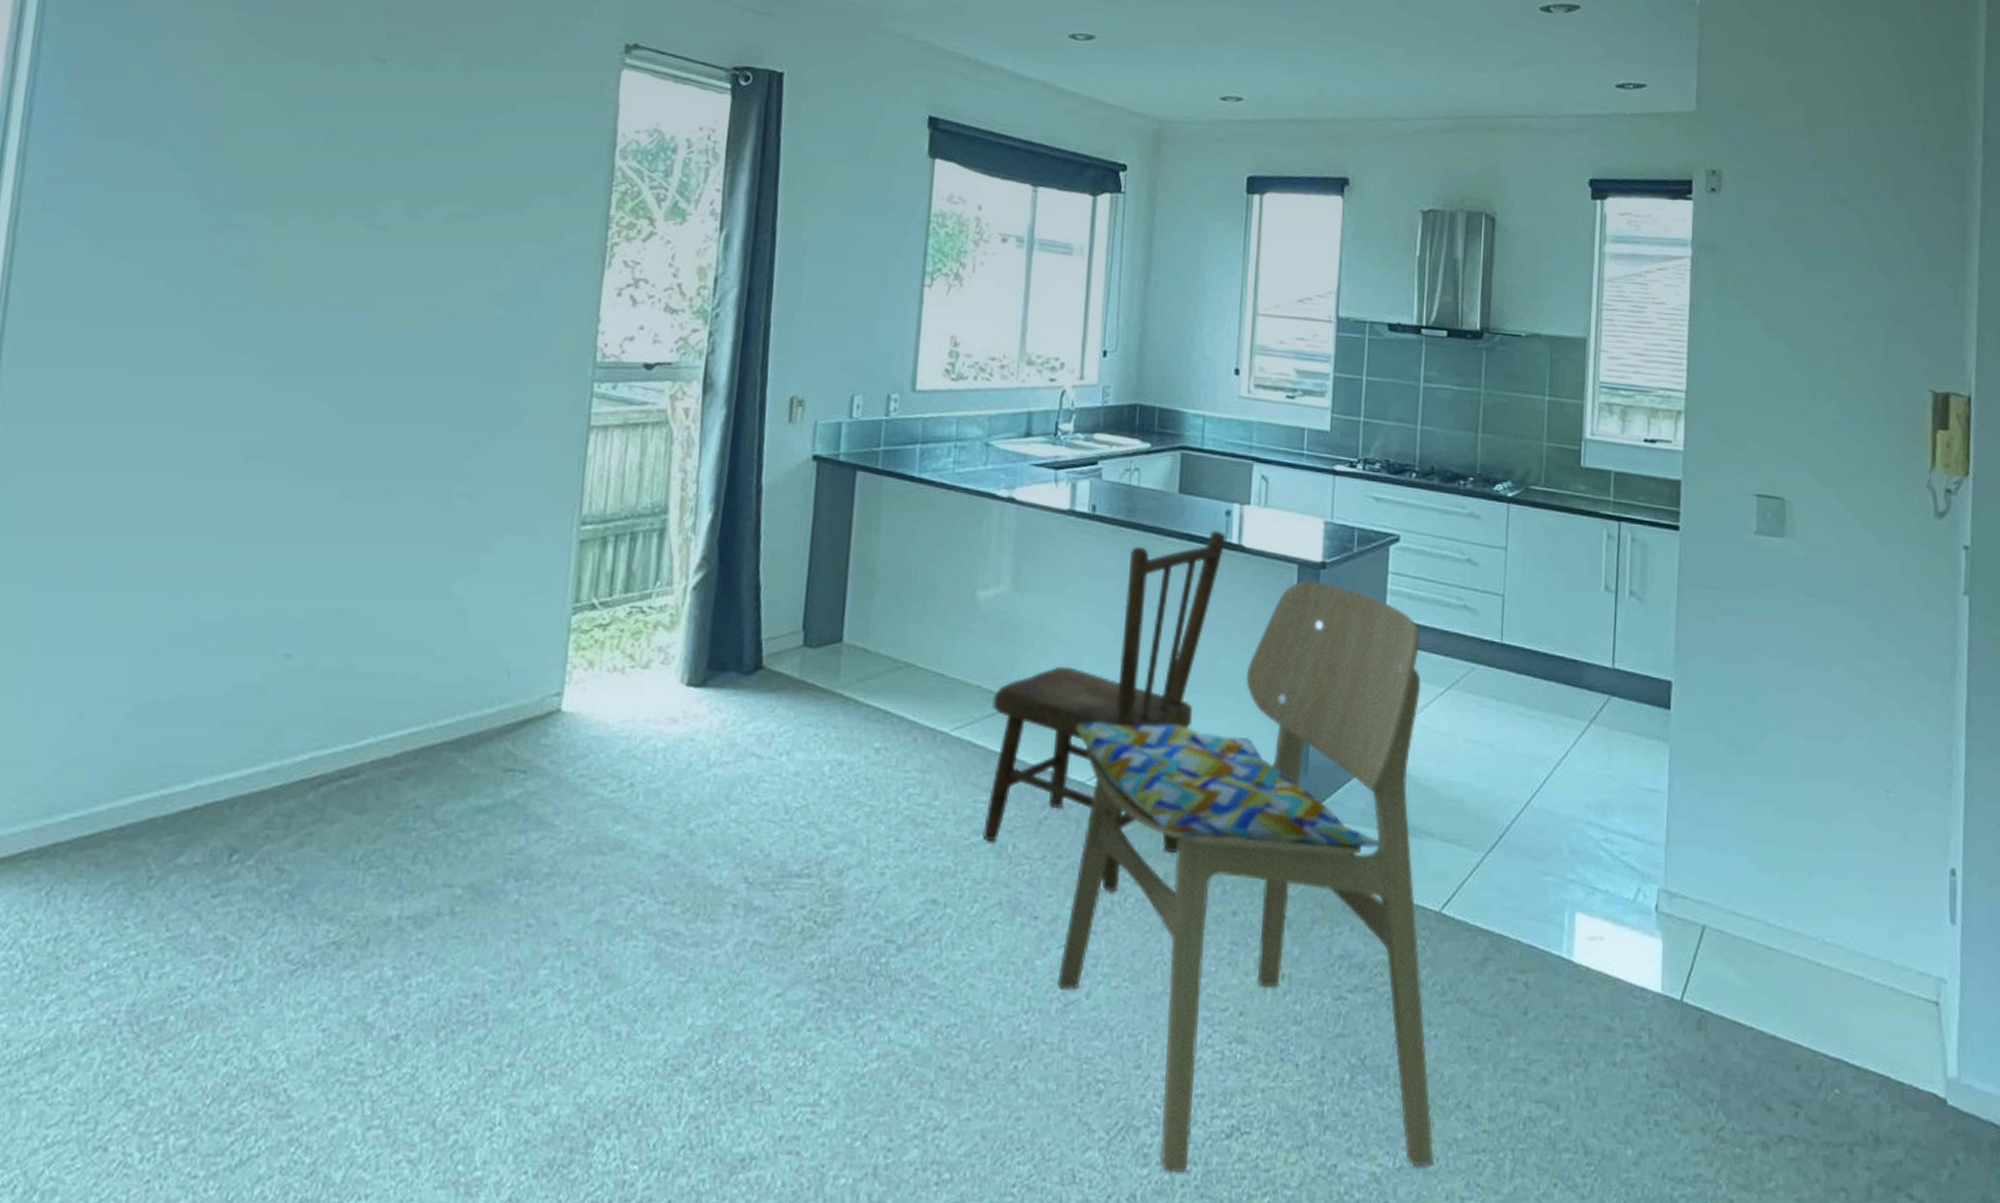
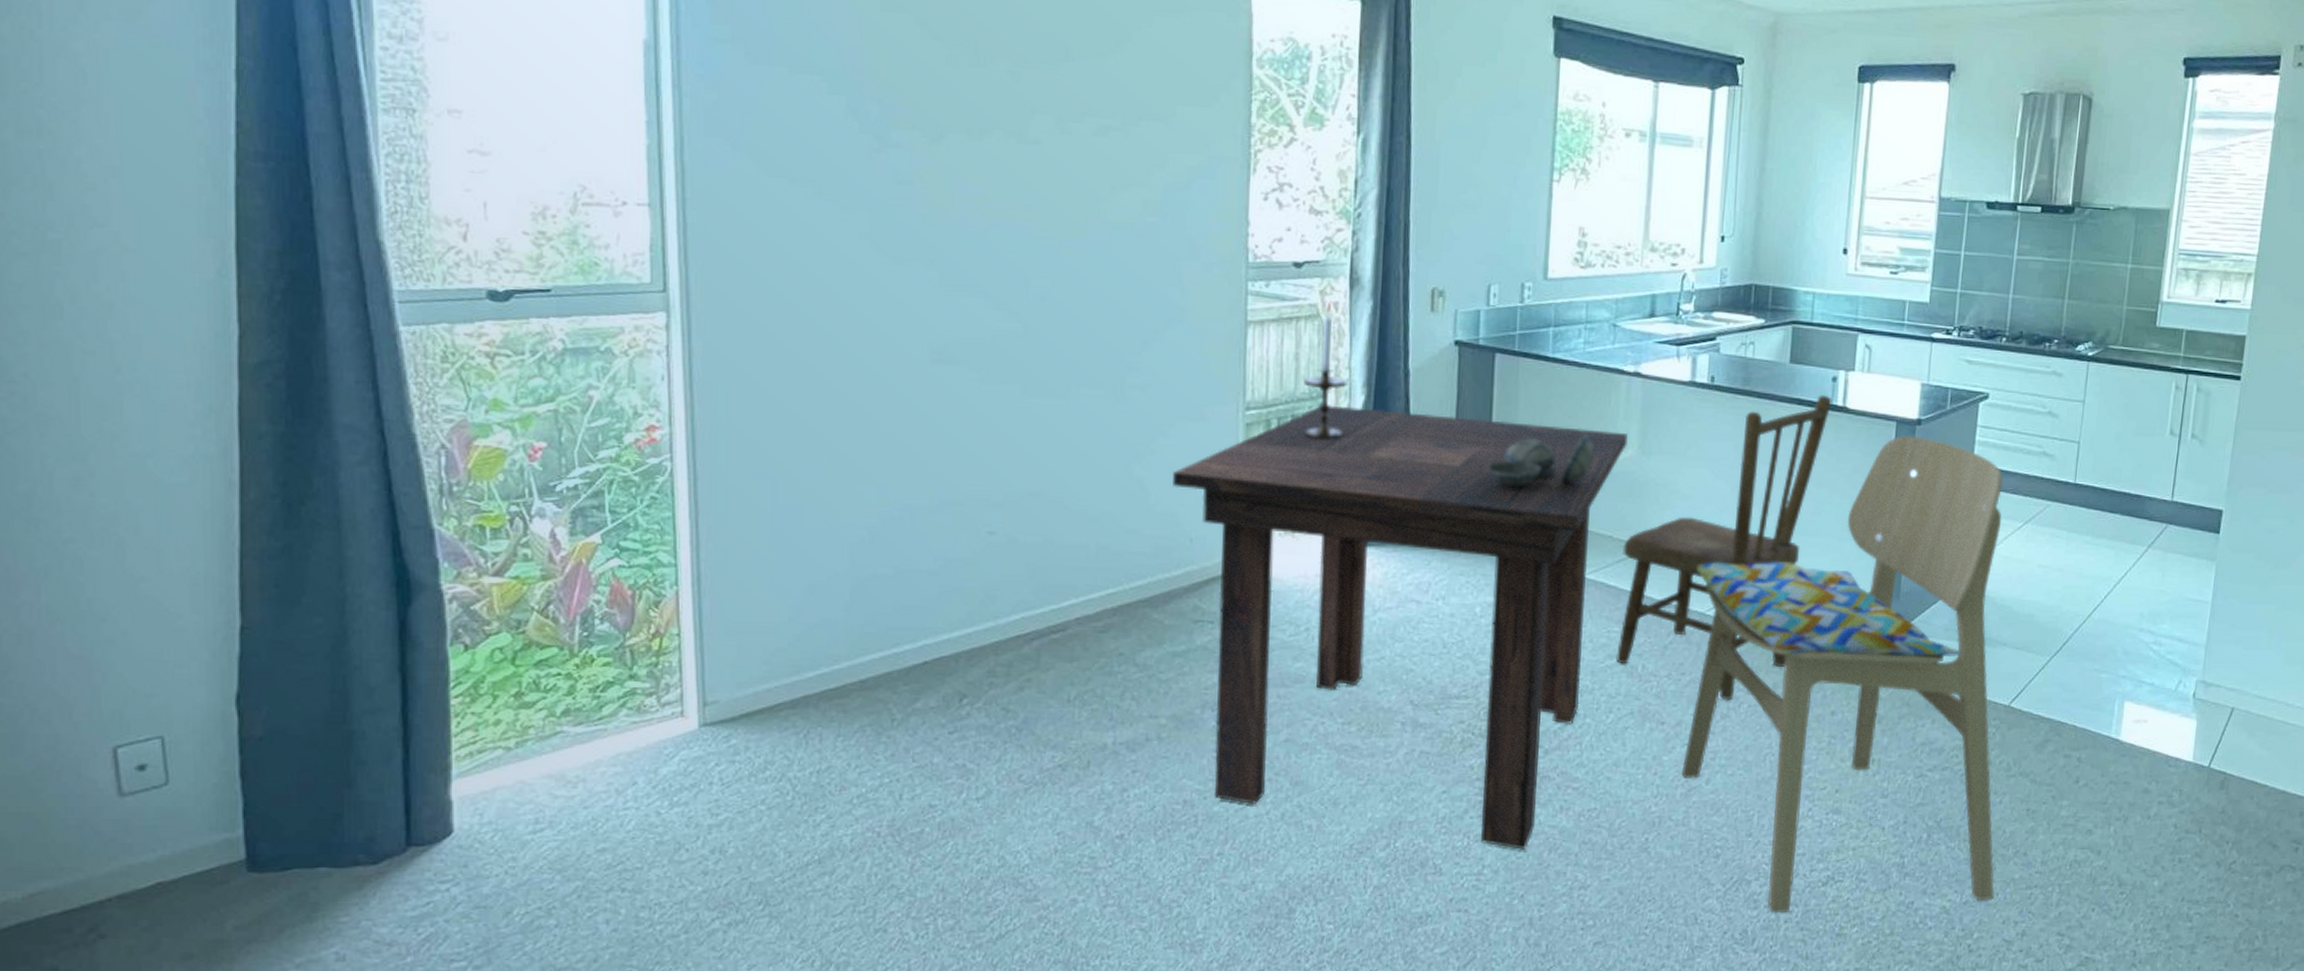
dining table: none [494,522,1000,1075] -> present [1173,405,1628,850]
candlestick: none [644,406,695,562] -> present [1304,300,1348,440]
decorative bowl: none [842,565,962,625] -> present [1486,433,1594,488]

